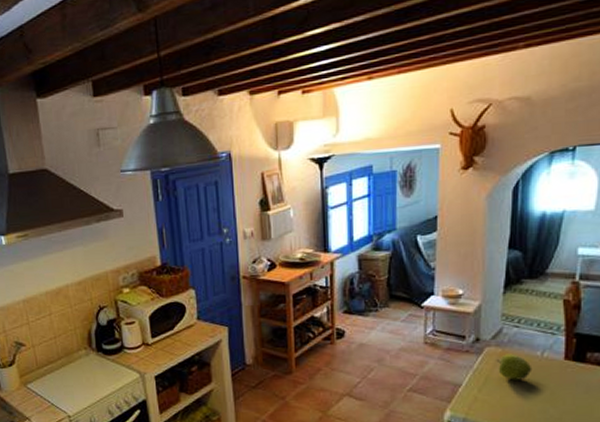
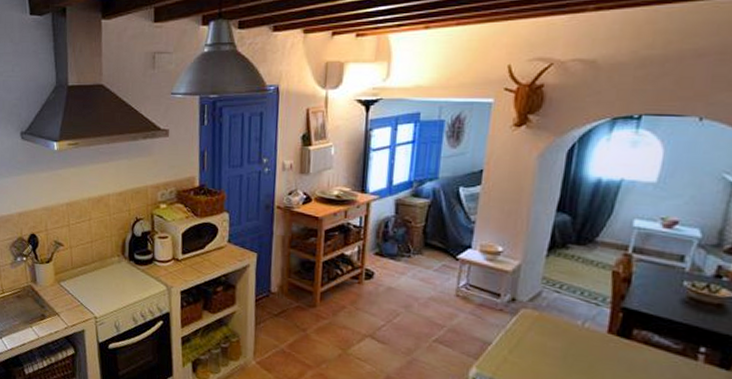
apple: present [496,353,532,380] -> none [532,318,571,348]

